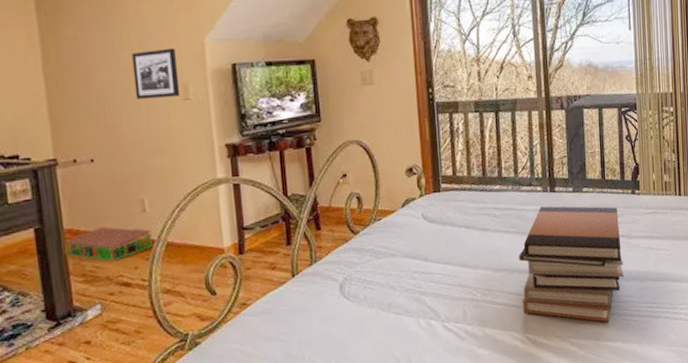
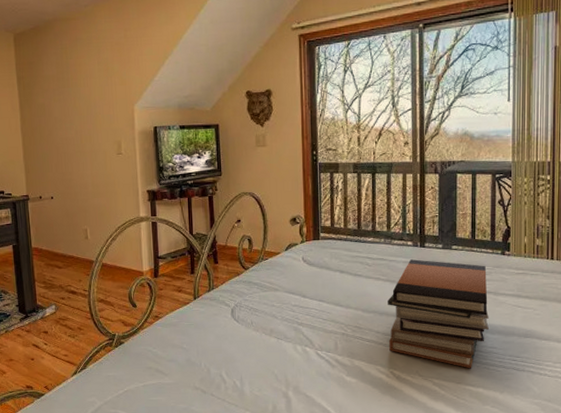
storage bin: present [63,226,153,261] -> none [31,248,92,273]
picture frame: present [131,47,181,99] -> none [81,113,115,153]

